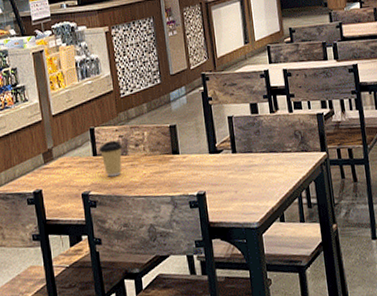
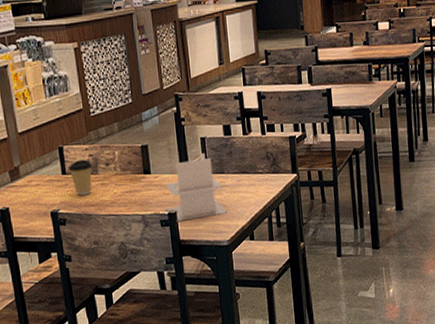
napkin holder: none [194,132,257,203] -> present [166,153,228,222]

